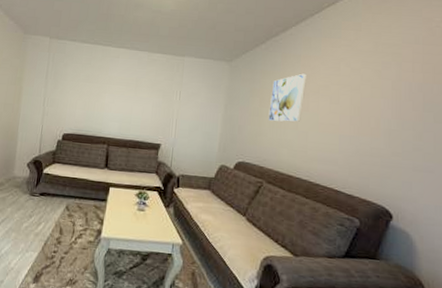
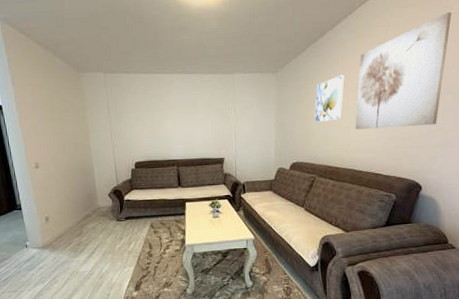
wall art: none [314,24,433,145] -> present [355,12,452,130]

